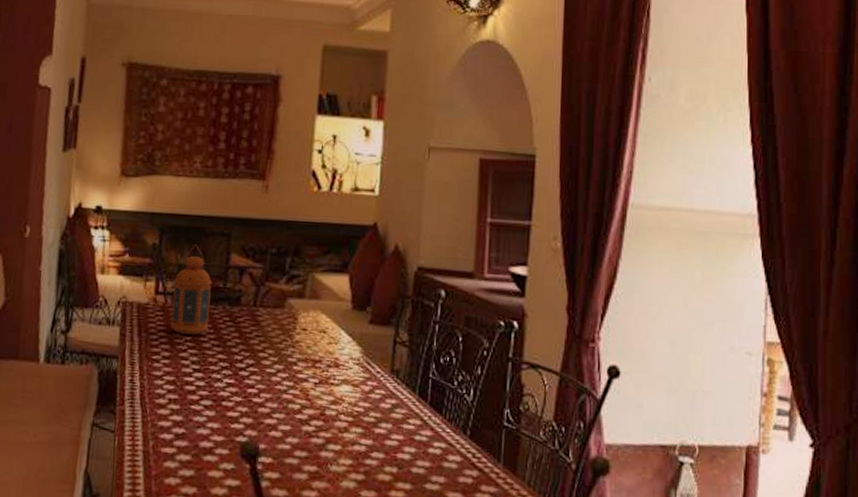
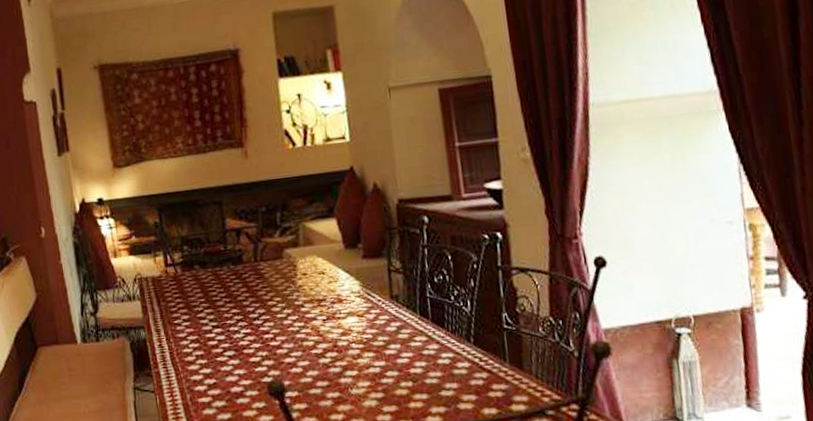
lantern: present [170,244,213,335] -> none [179,216,219,298]

